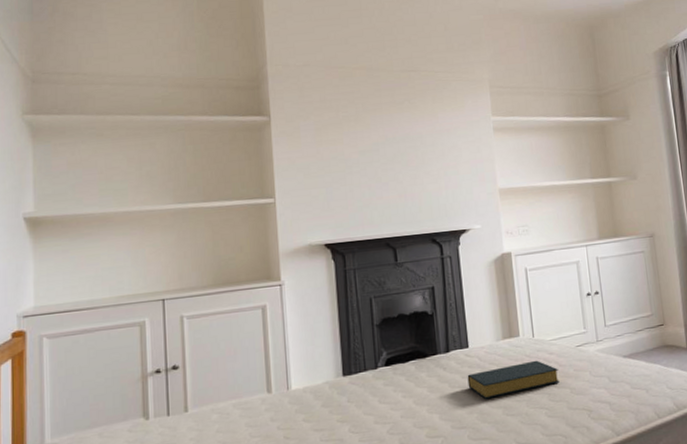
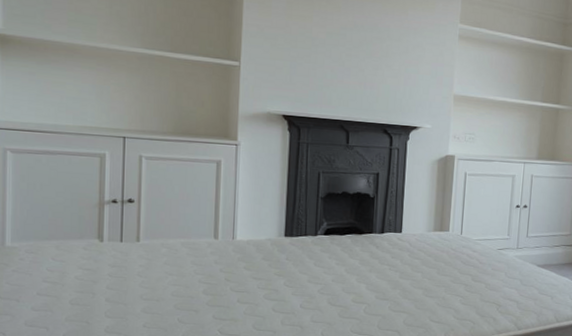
hardback book: present [467,360,560,399] -> none [396,254,478,280]

